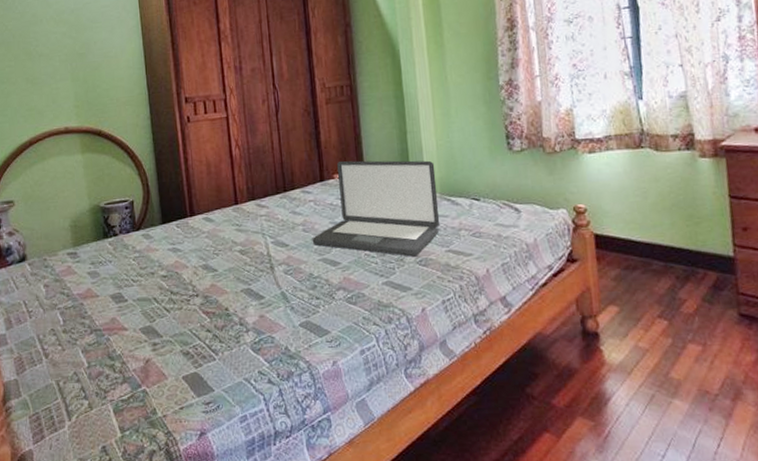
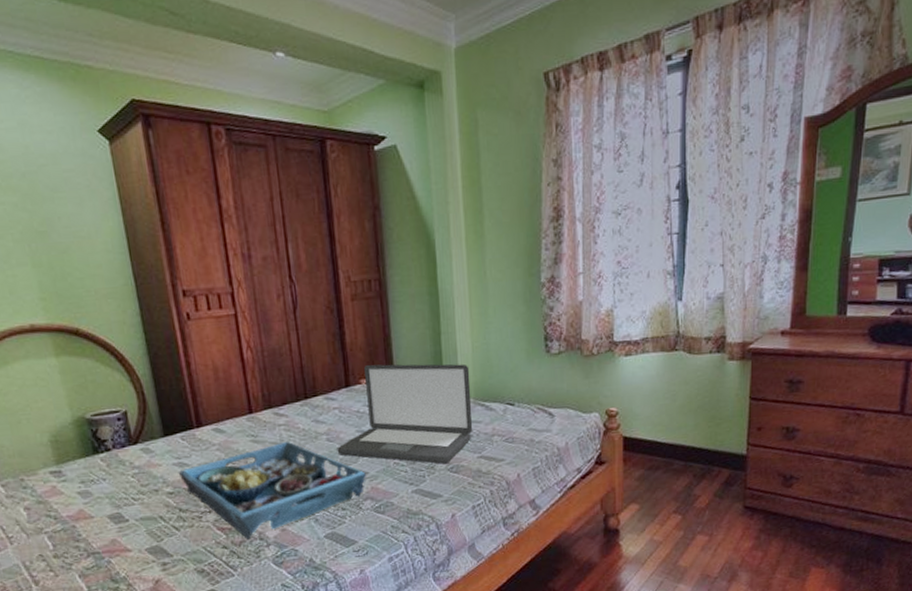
serving tray: none [172,231,340,324] -> present [178,442,368,540]

